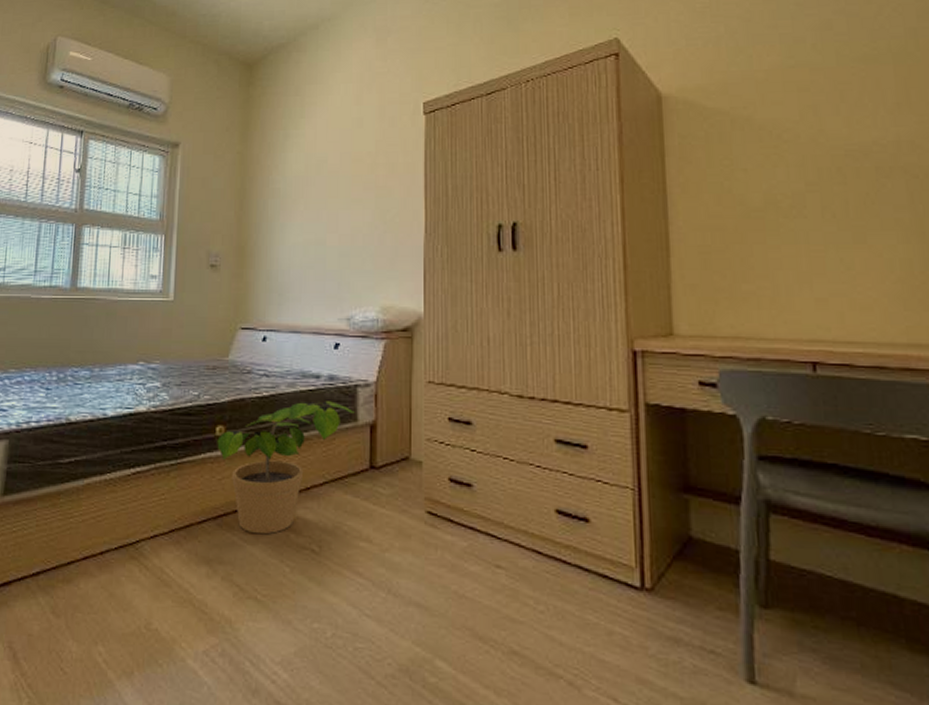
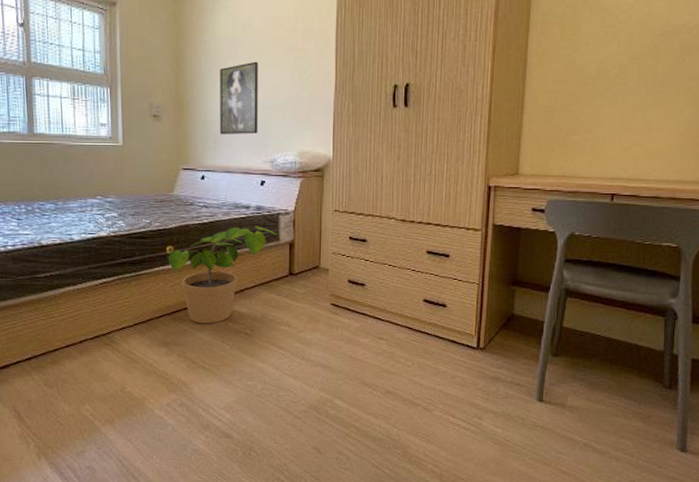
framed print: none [287,201,333,288] -> present [220,61,258,135]

